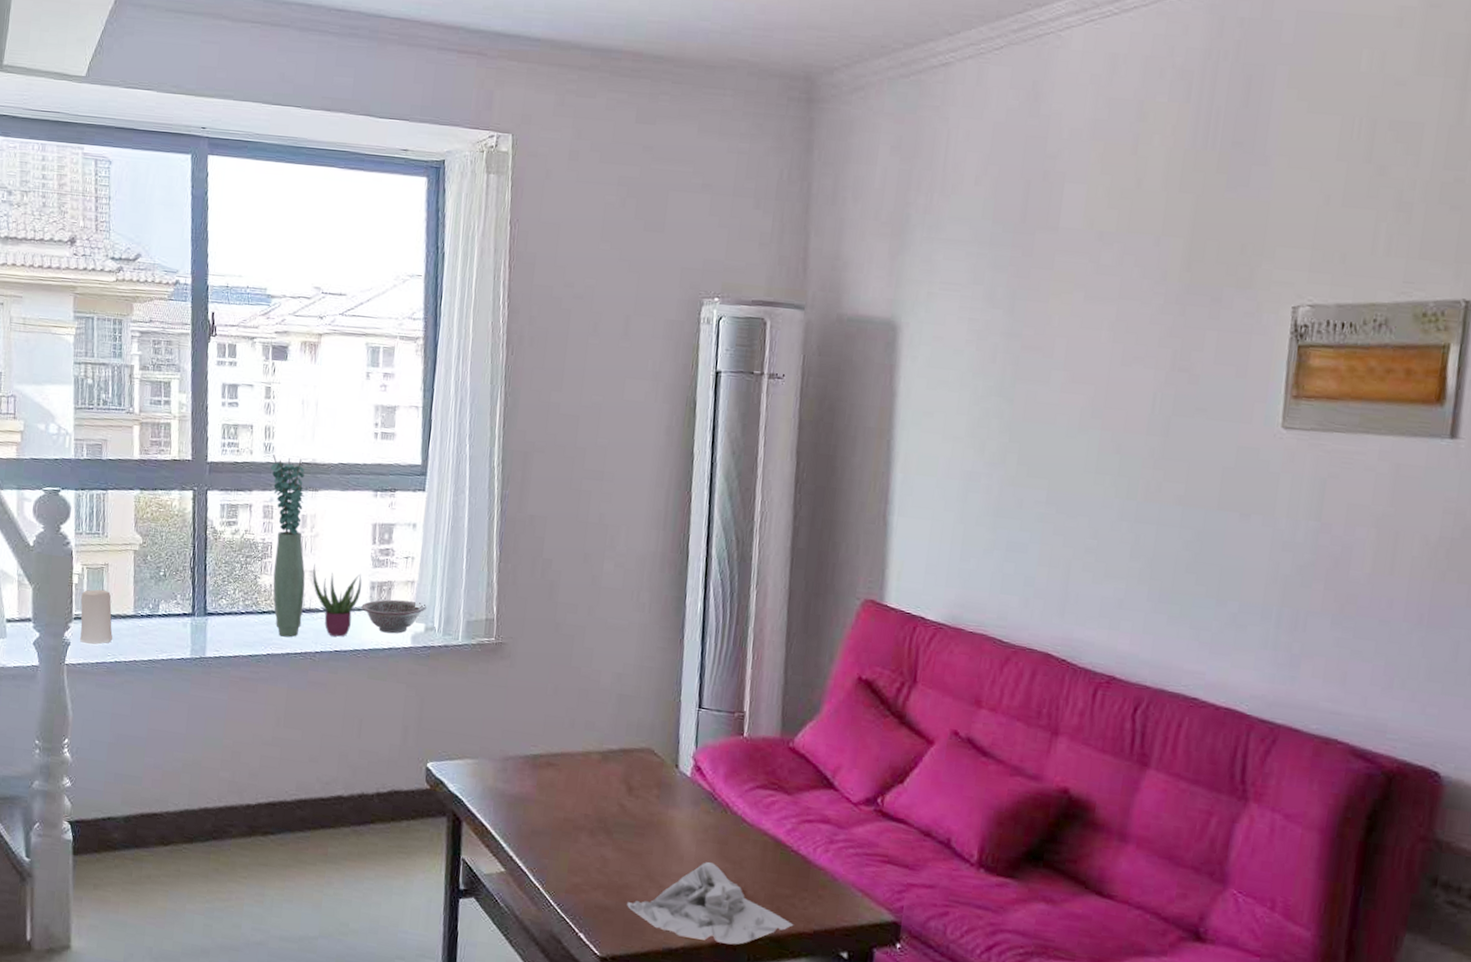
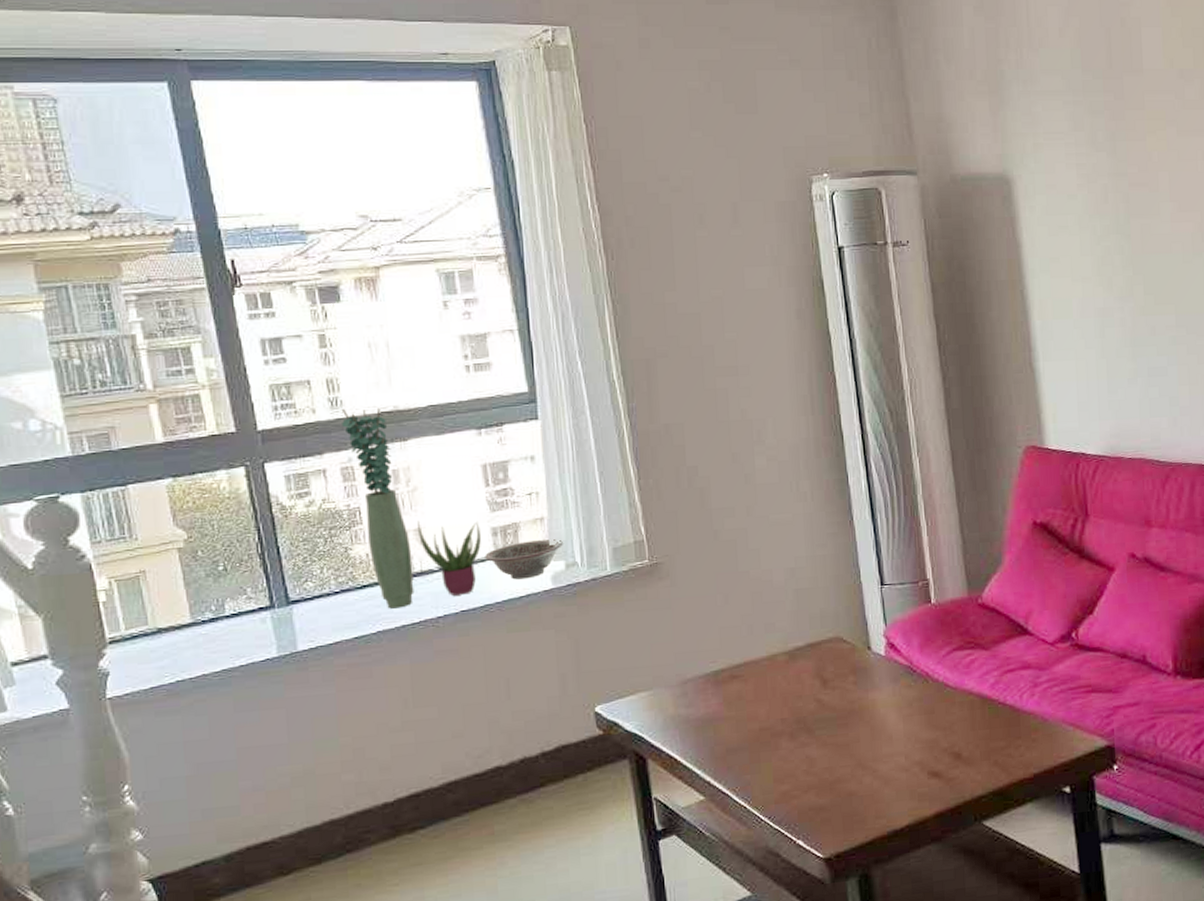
candle: present [80,589,113,645] -> none [114,601,169,670]
tissue: present [627,862,794,945] -> none [842,735,1014,816]

